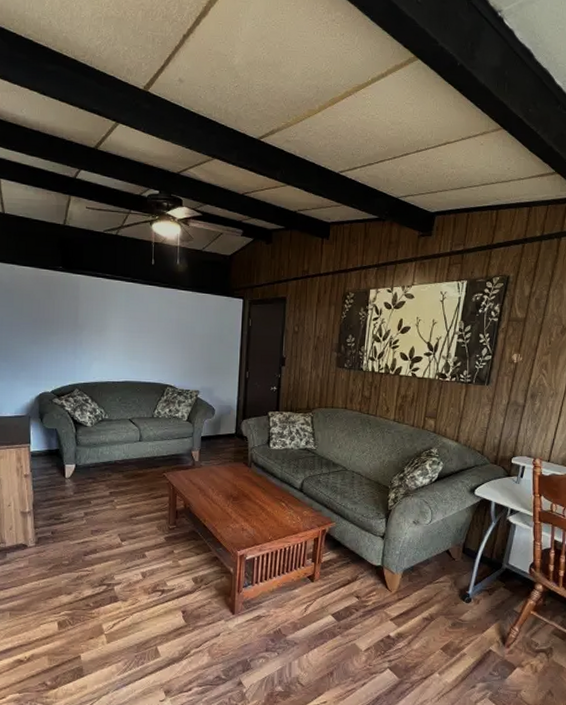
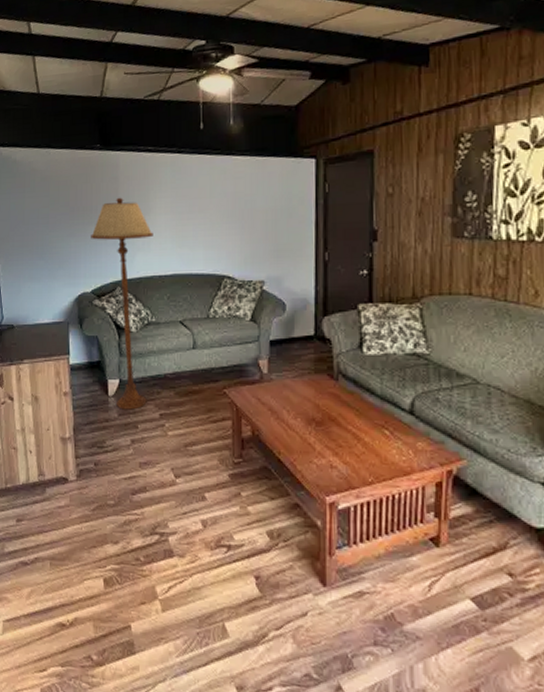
floor lamp: none [52,314,109,489] -> present [91,197,153,410]

